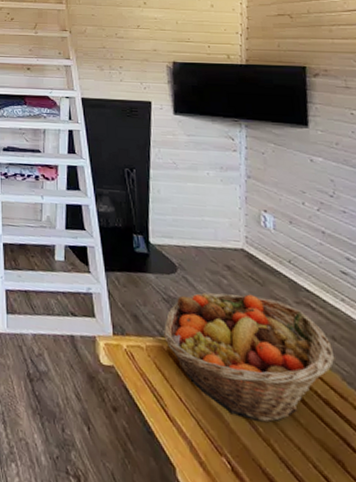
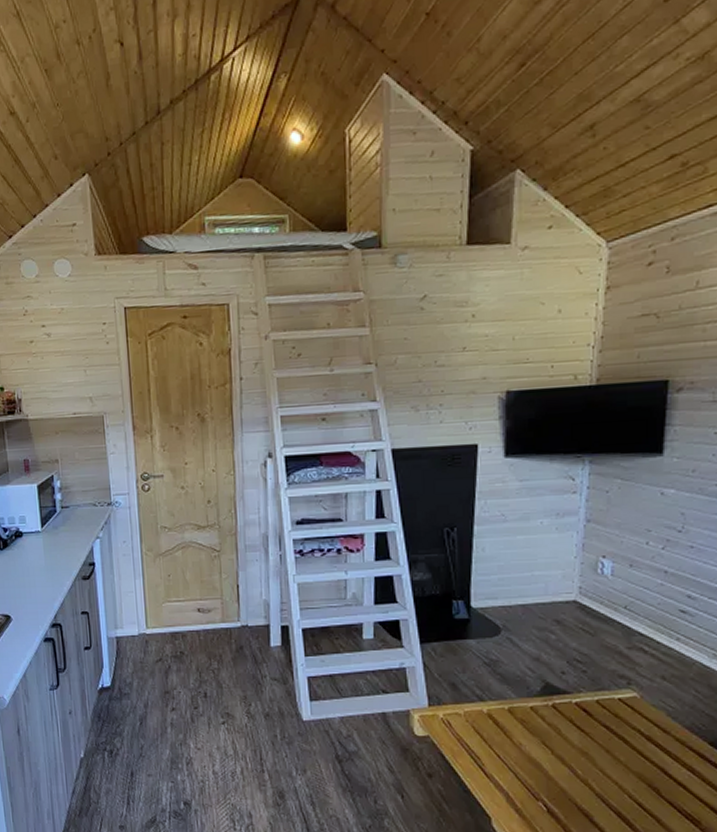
fruit basket: present [163,292,335,423] -> none [482,646,662,765]

